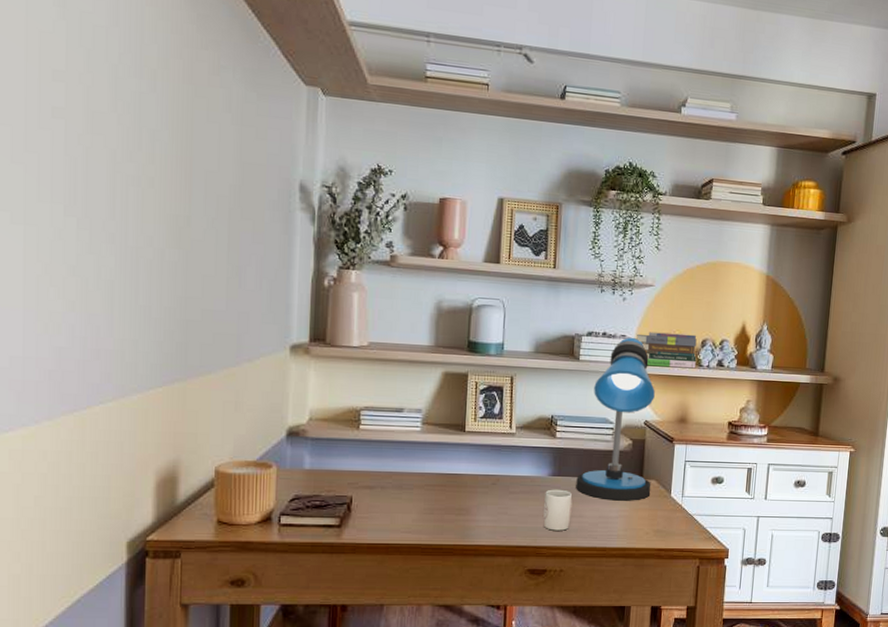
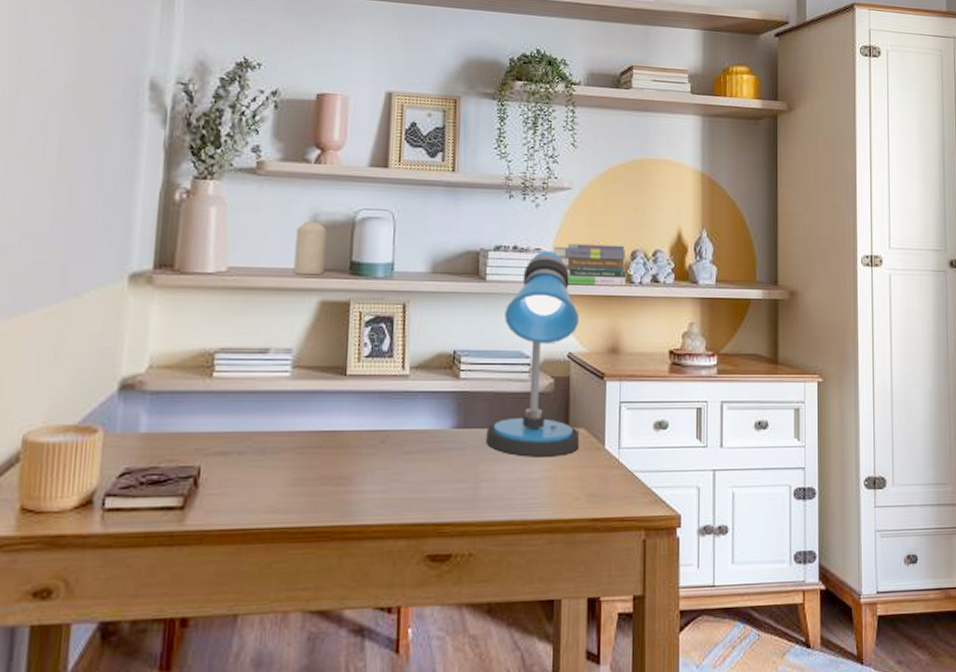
candle: none [422,306,449,352] -> present [293,221,327,276]
mug: present [542,489,573,531] -> none [445,445,483,501]

